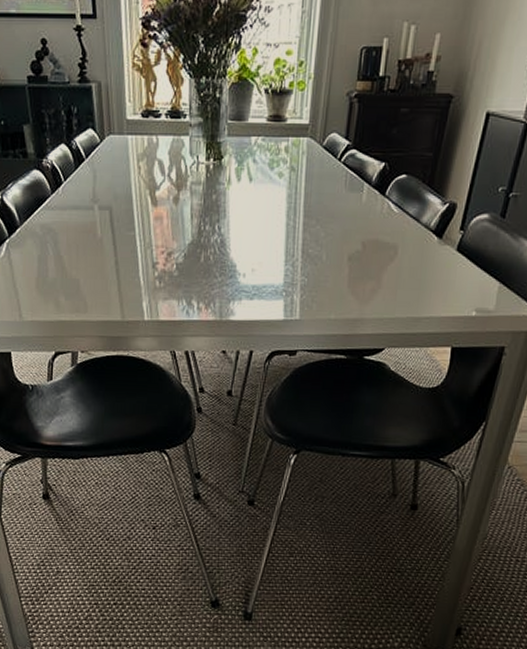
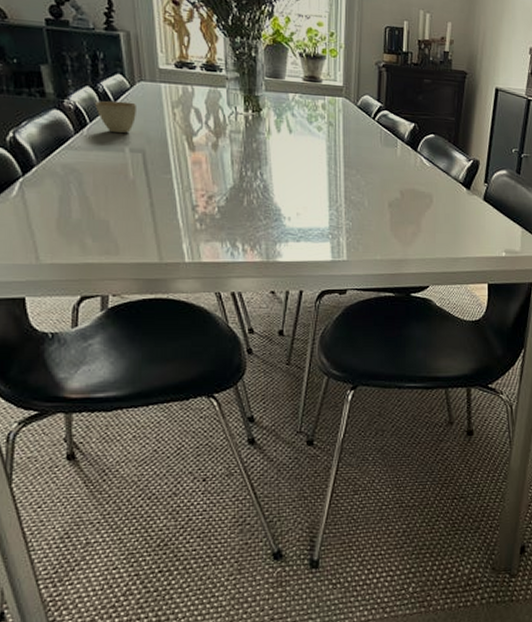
cup: none [69,157,105,190] -> present [95,100,136,133]

